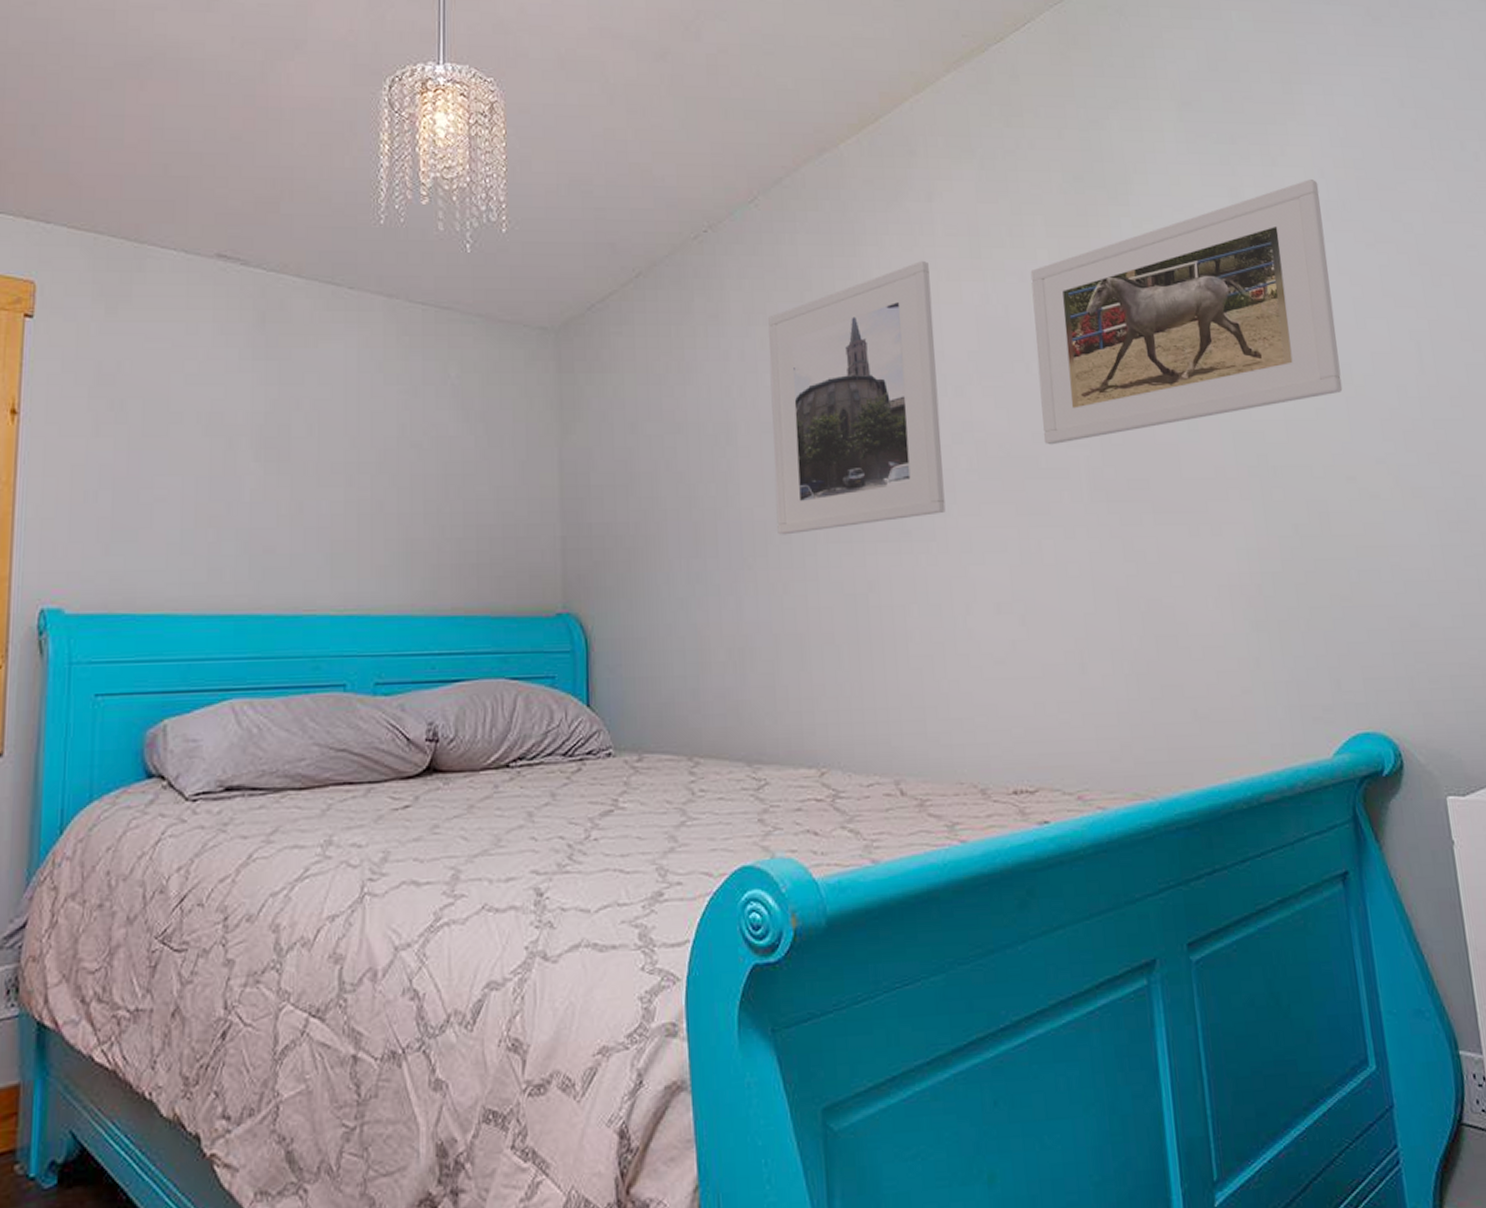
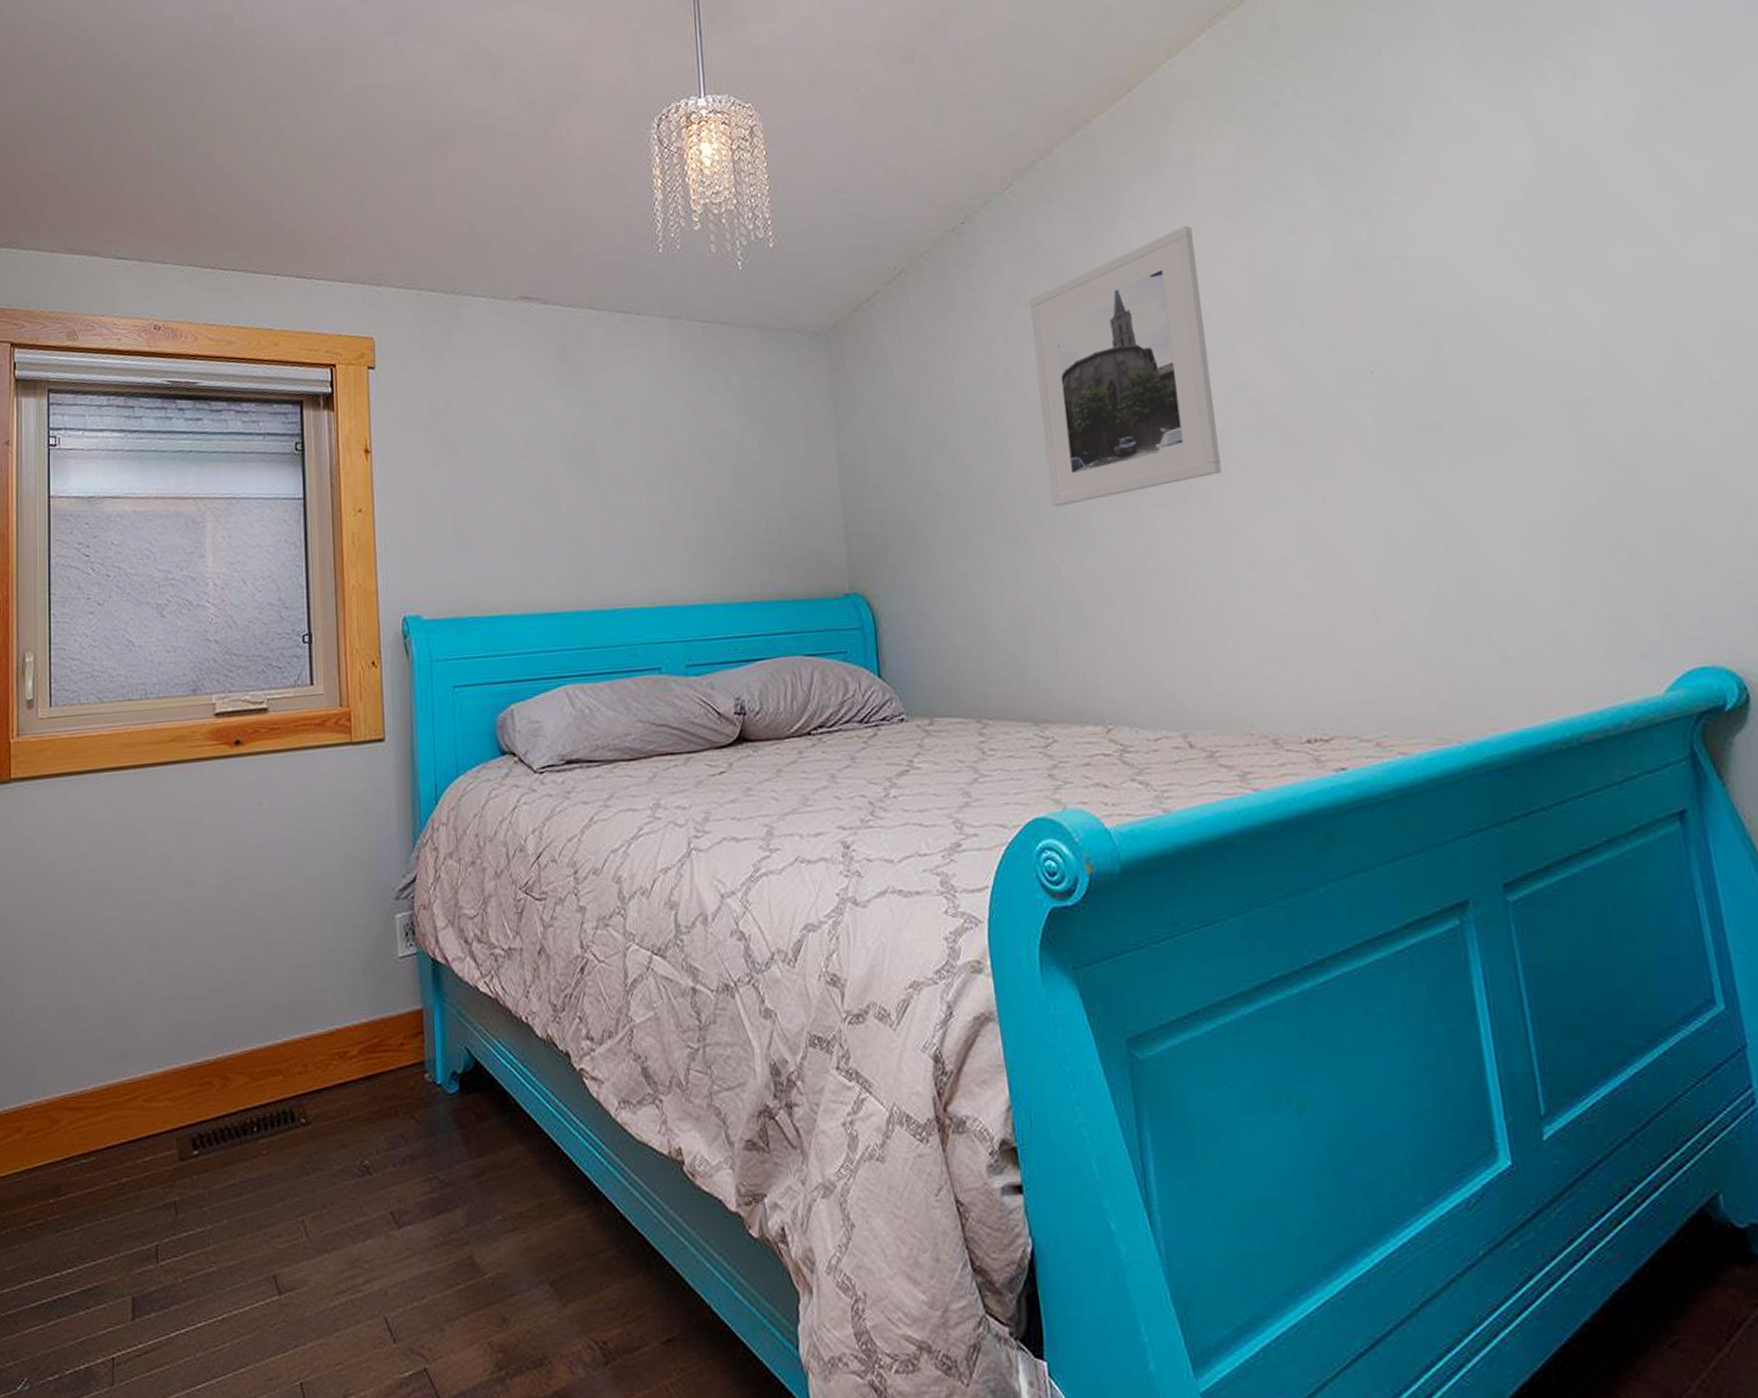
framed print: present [1030,178,1343,445] -> none [1301,86,1666,397]

